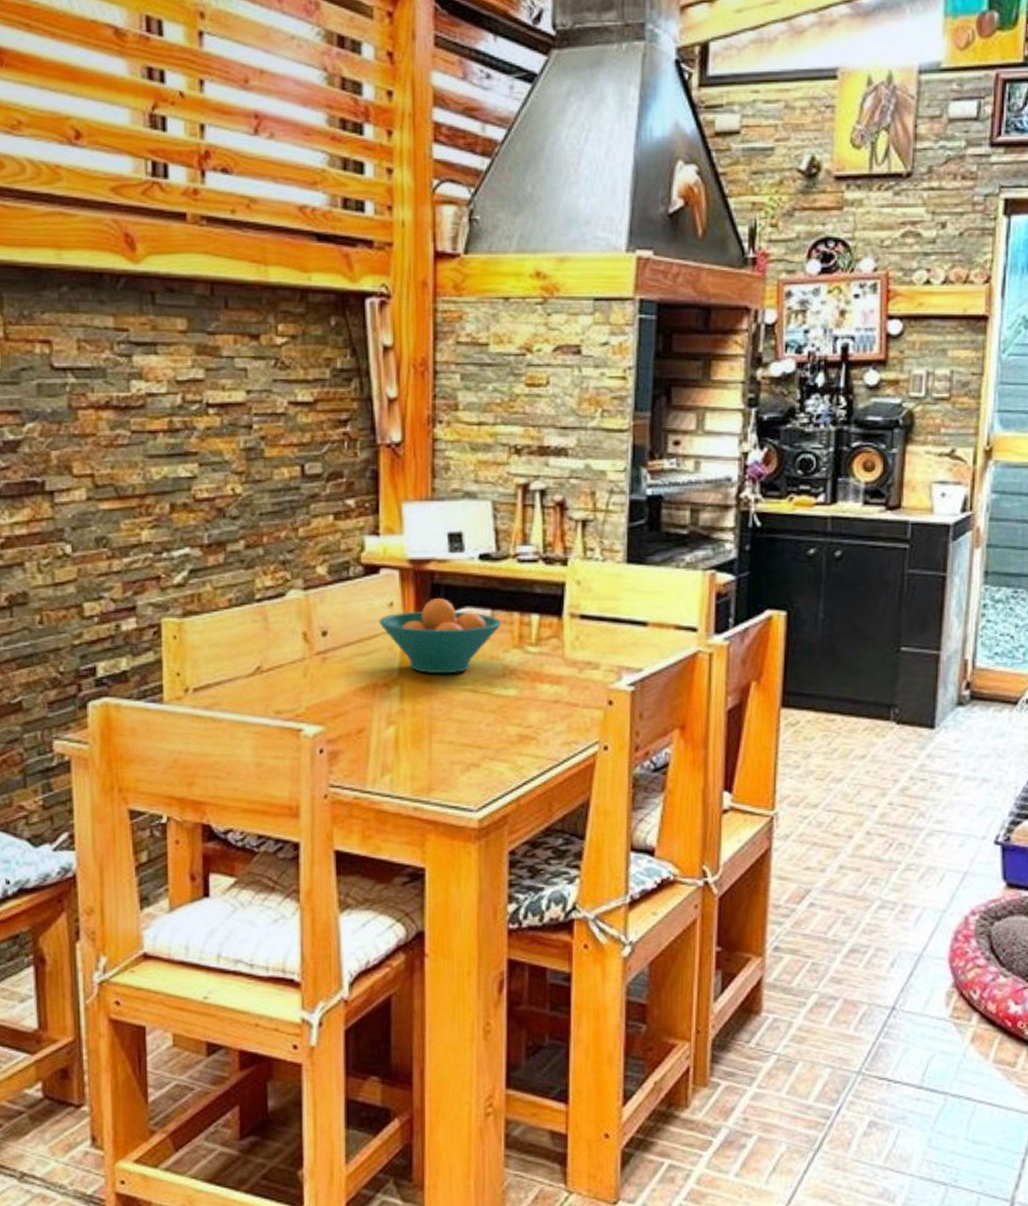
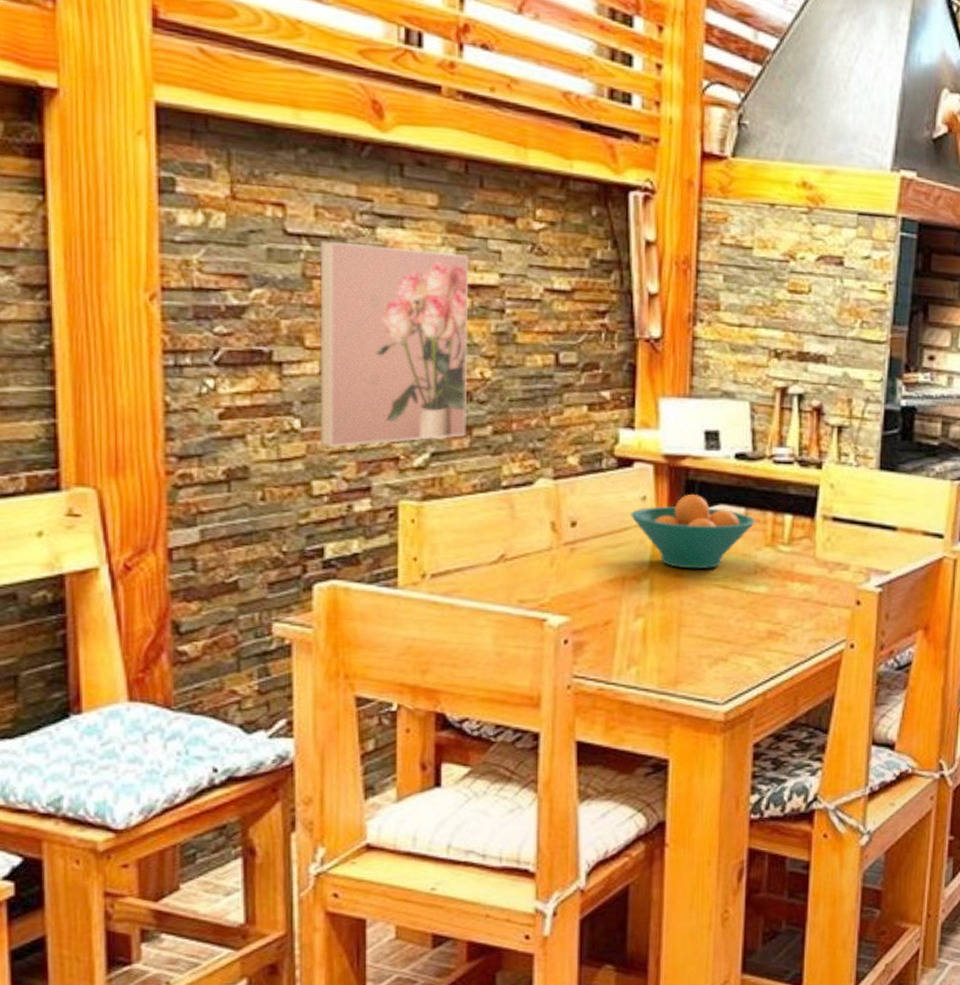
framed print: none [82,372,221,570] -> present [319,240,469,447]

